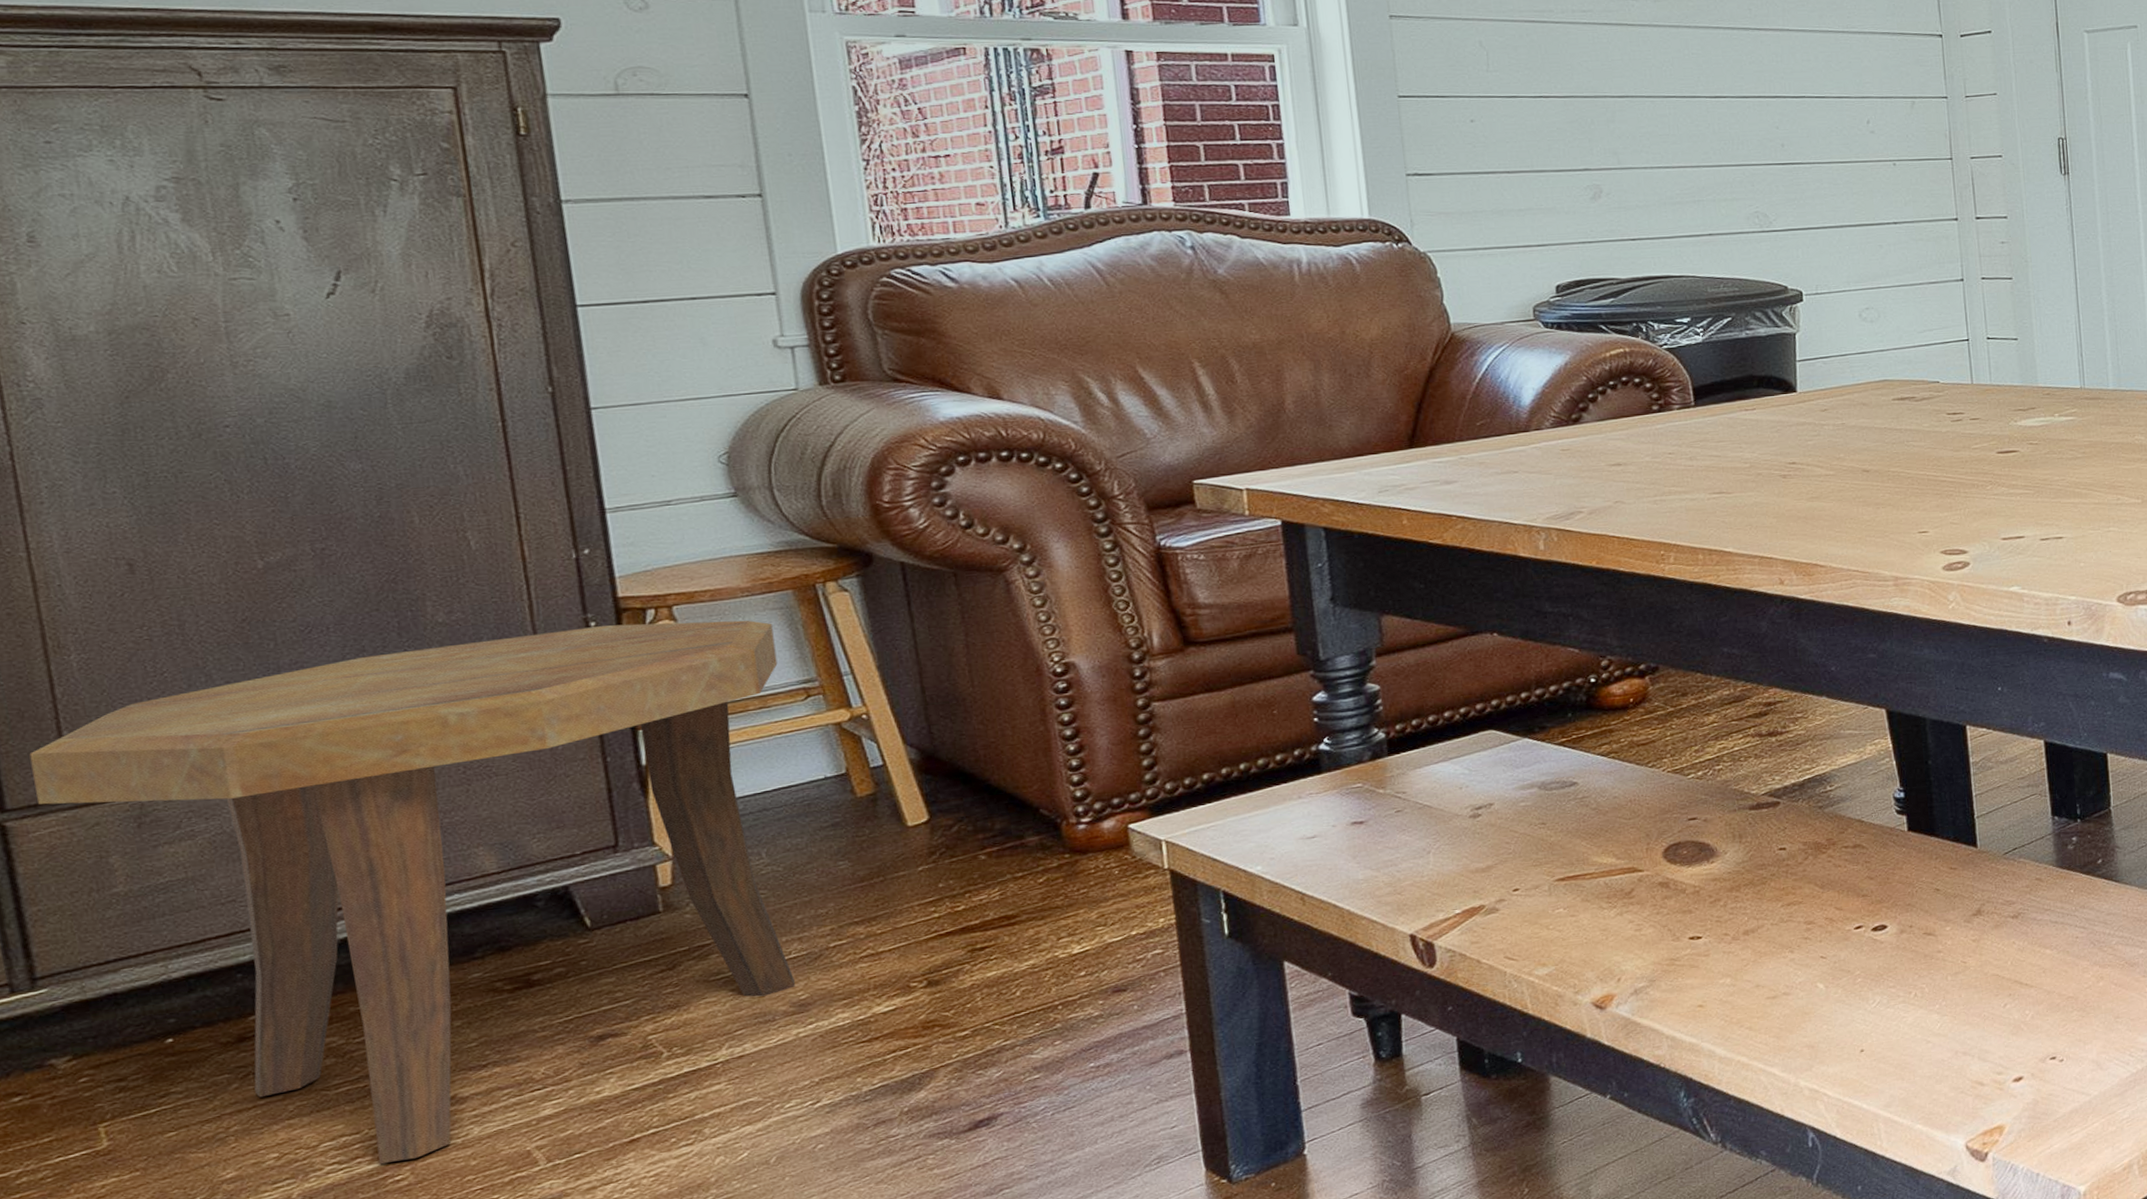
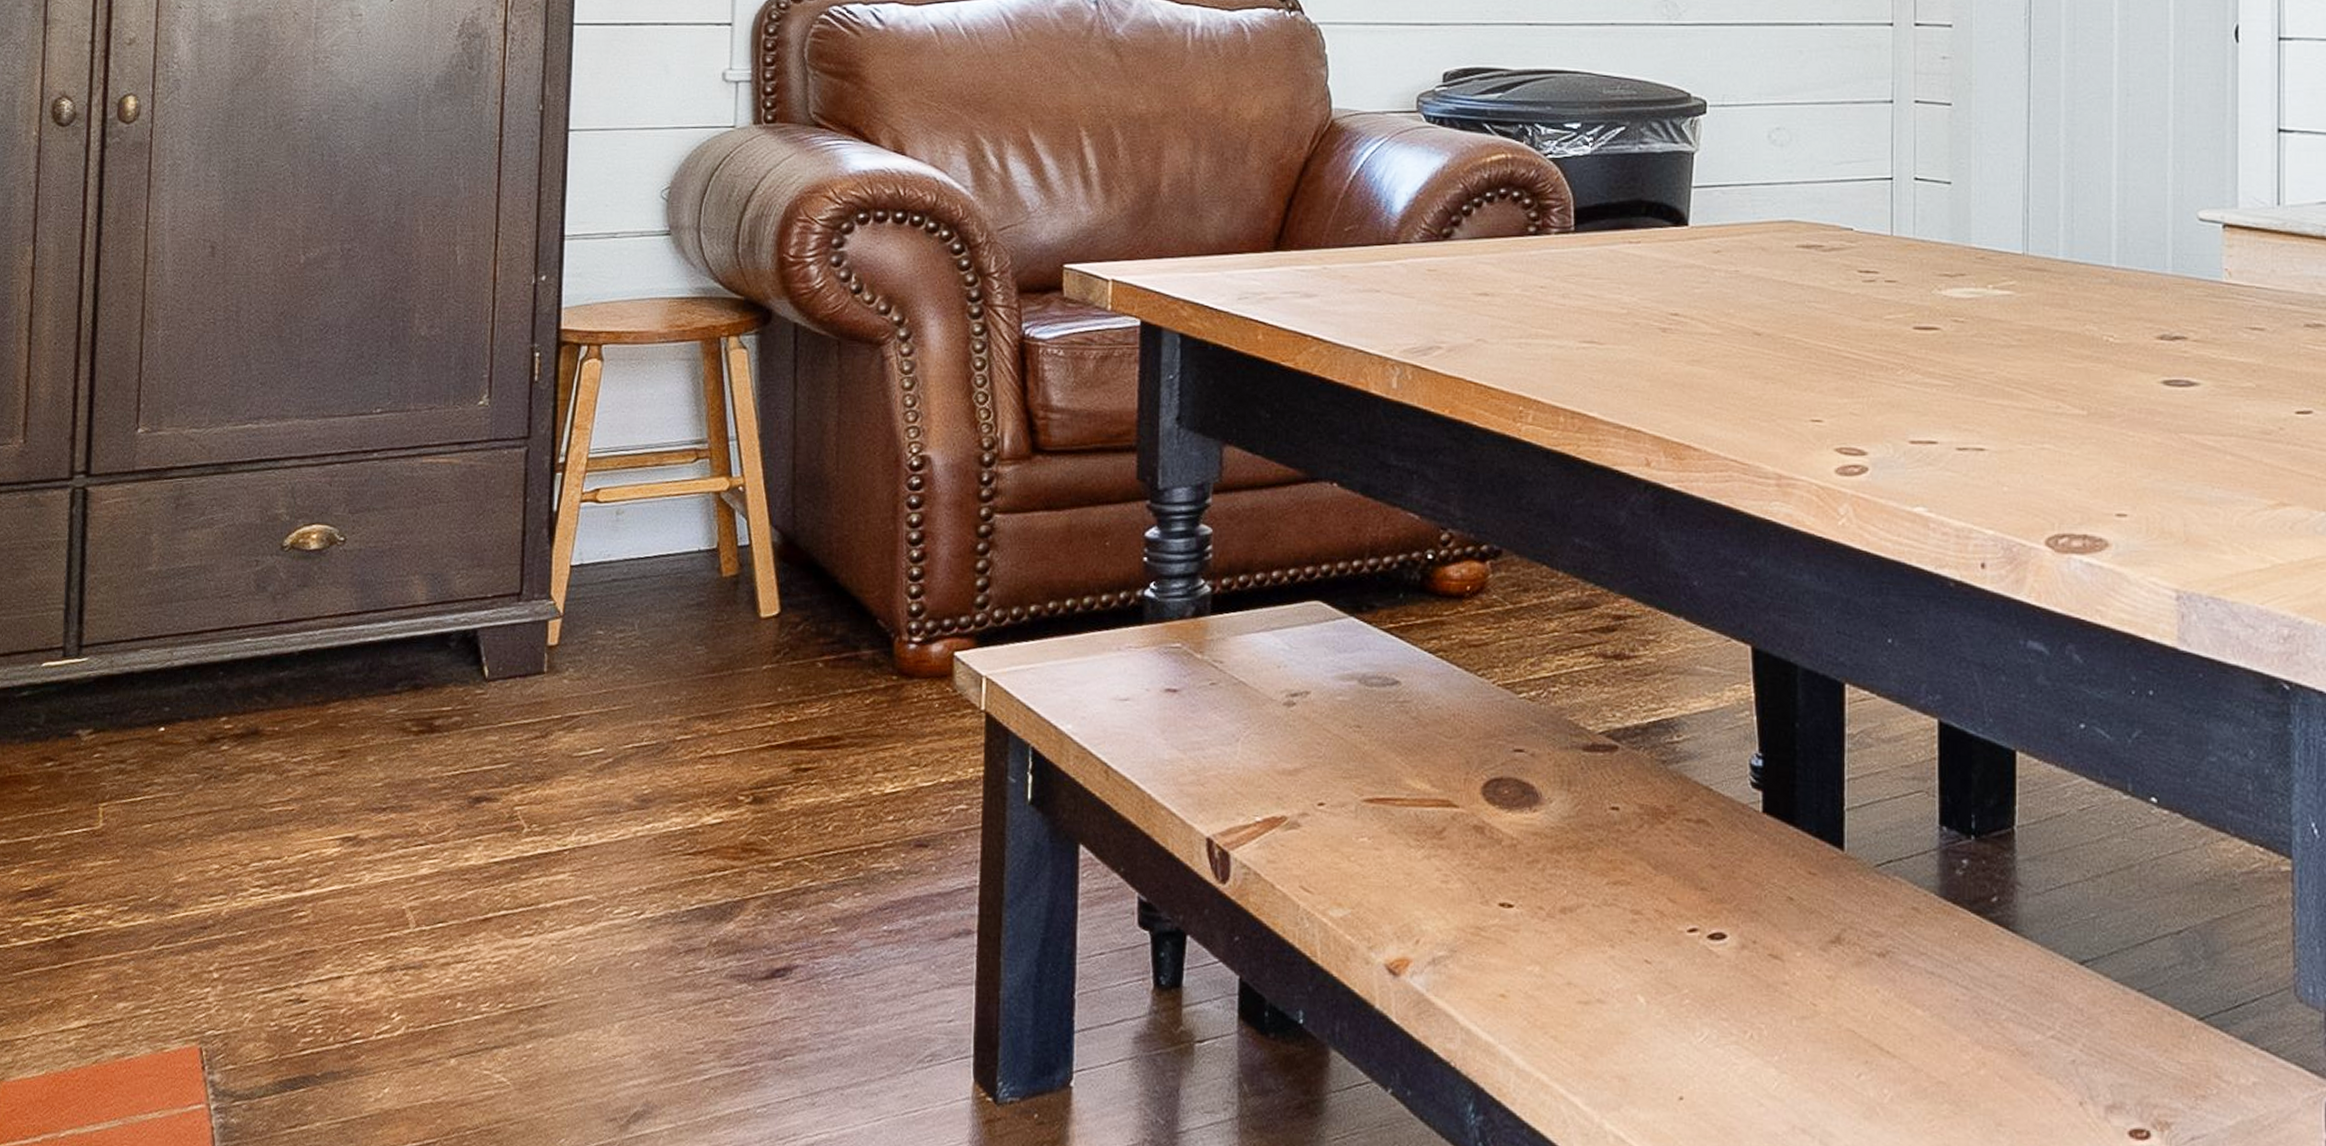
side table: present [29,620,795,1163] -> none [113,357,679,897]

